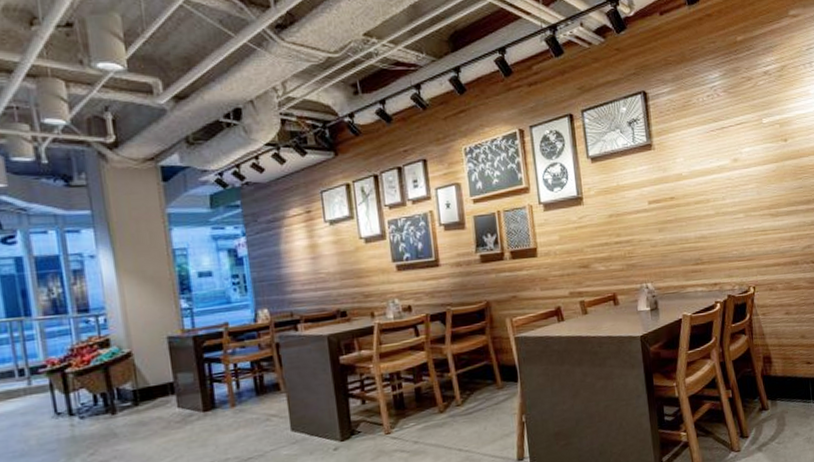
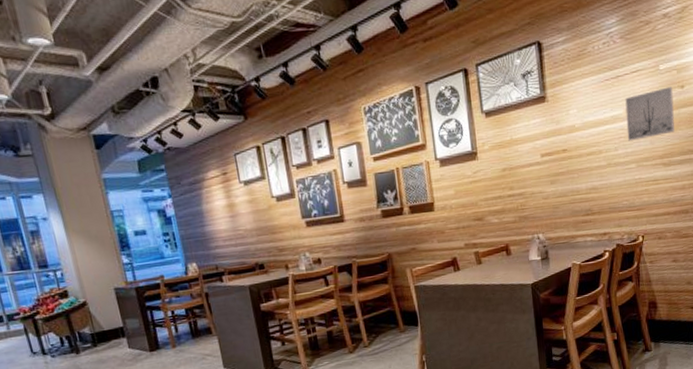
wall art: none [731,139,780,191] -> present [625,86,674,141]

